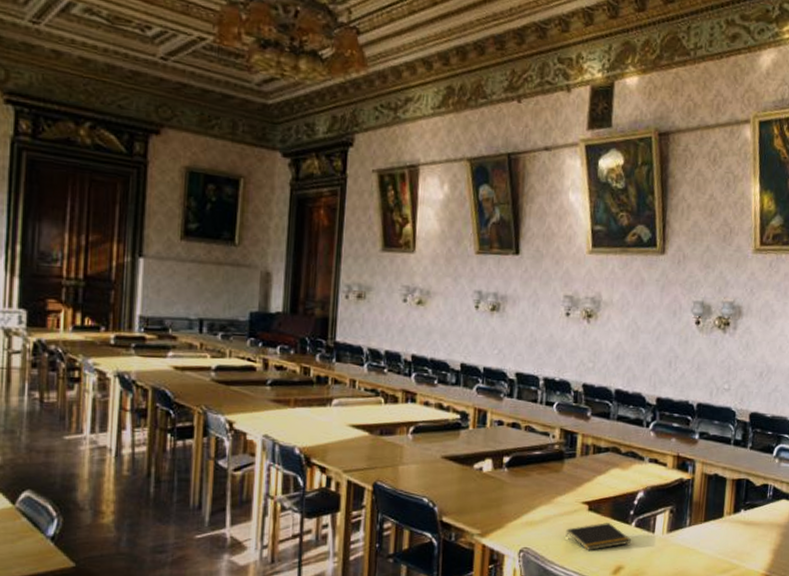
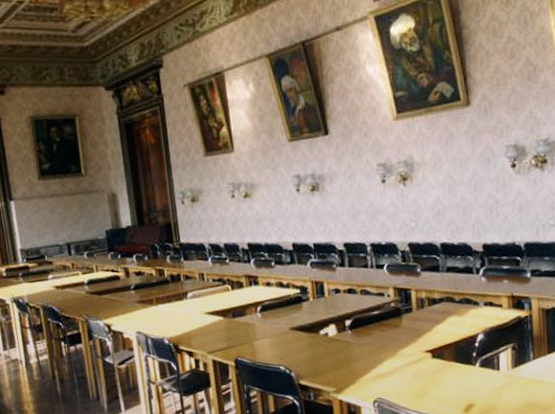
notepad: present [566,523,632,551] -> none [414,366,478,394]

